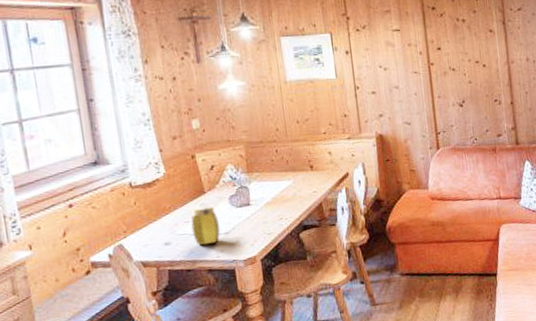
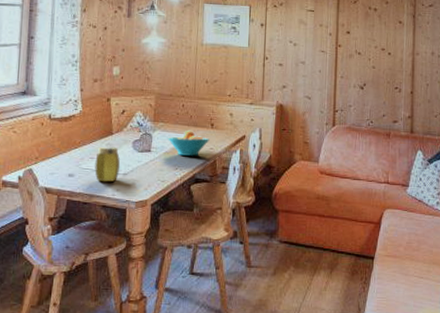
fruit bowl: none [266,175,311,204] -> present [168,130,210,156]

